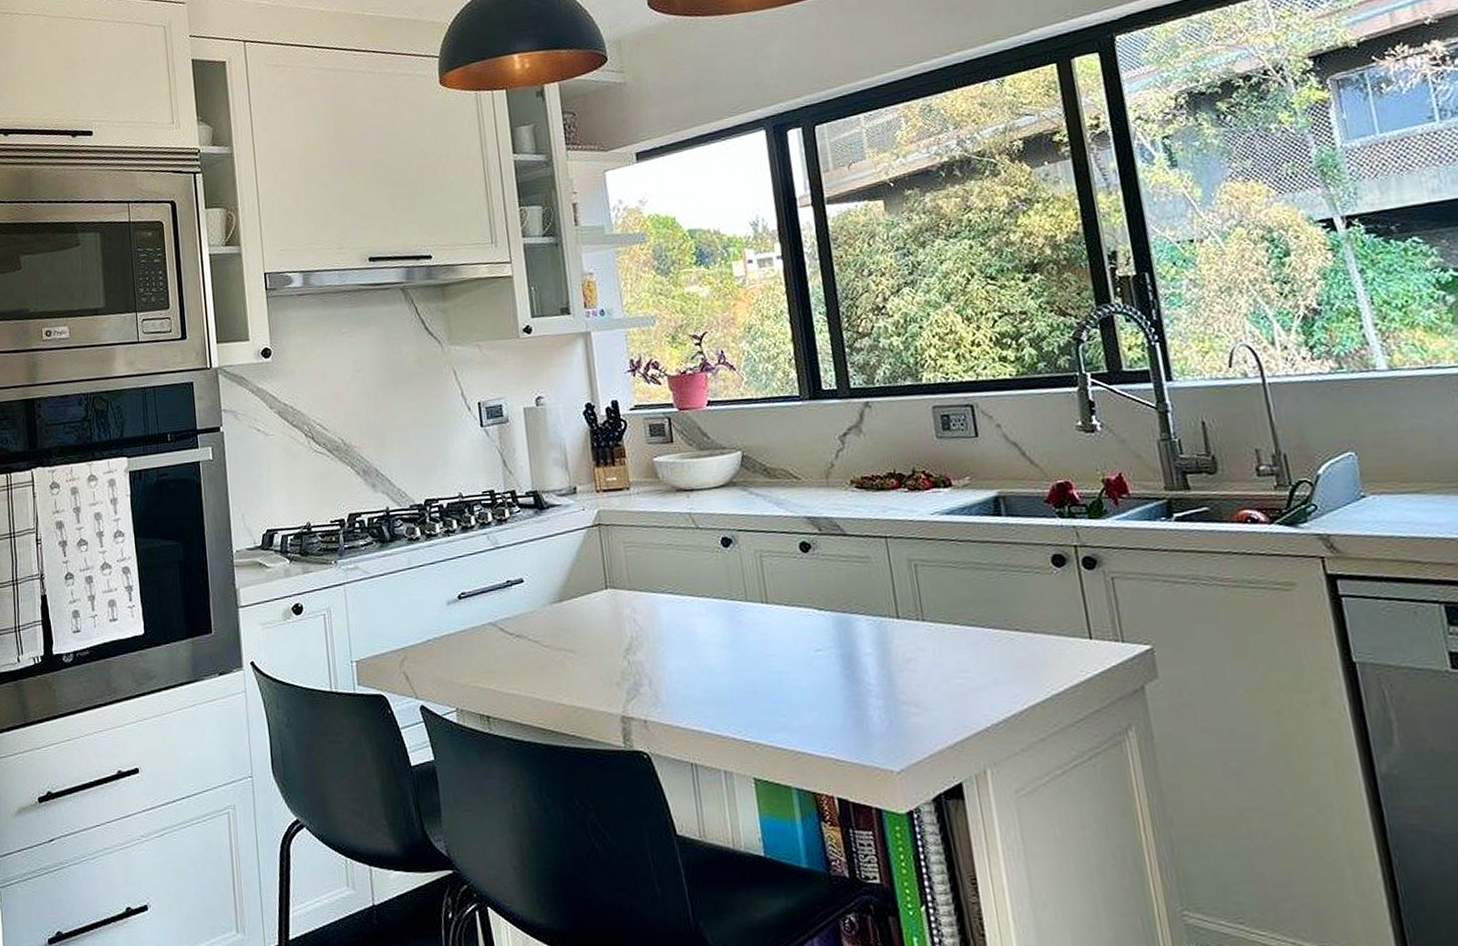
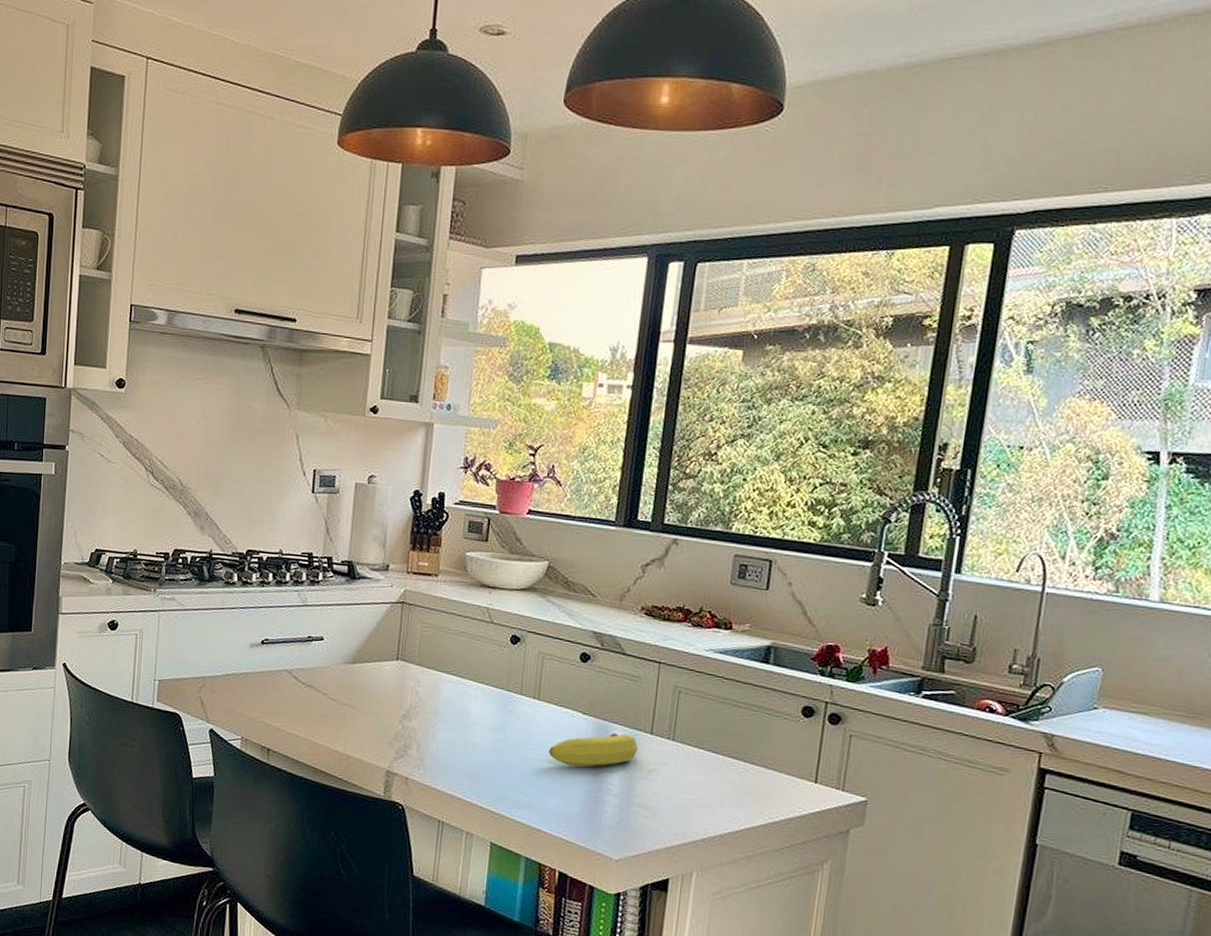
fruit: none [791,623,889,672] -> present [548,733,639,767]

